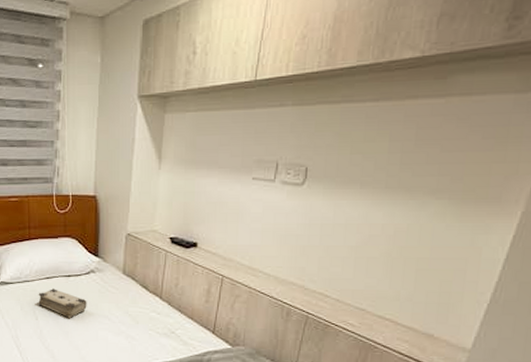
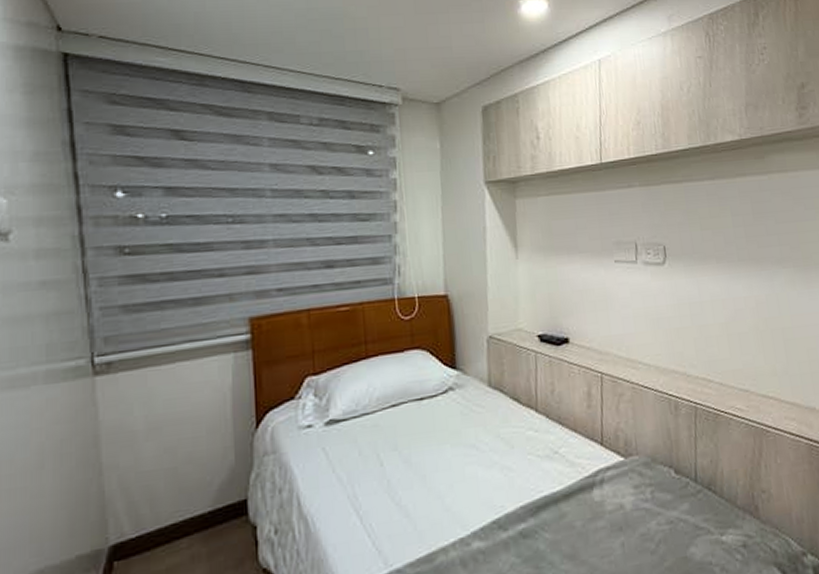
book: present [37,289,87,319] -> none [381,418,448,458]

